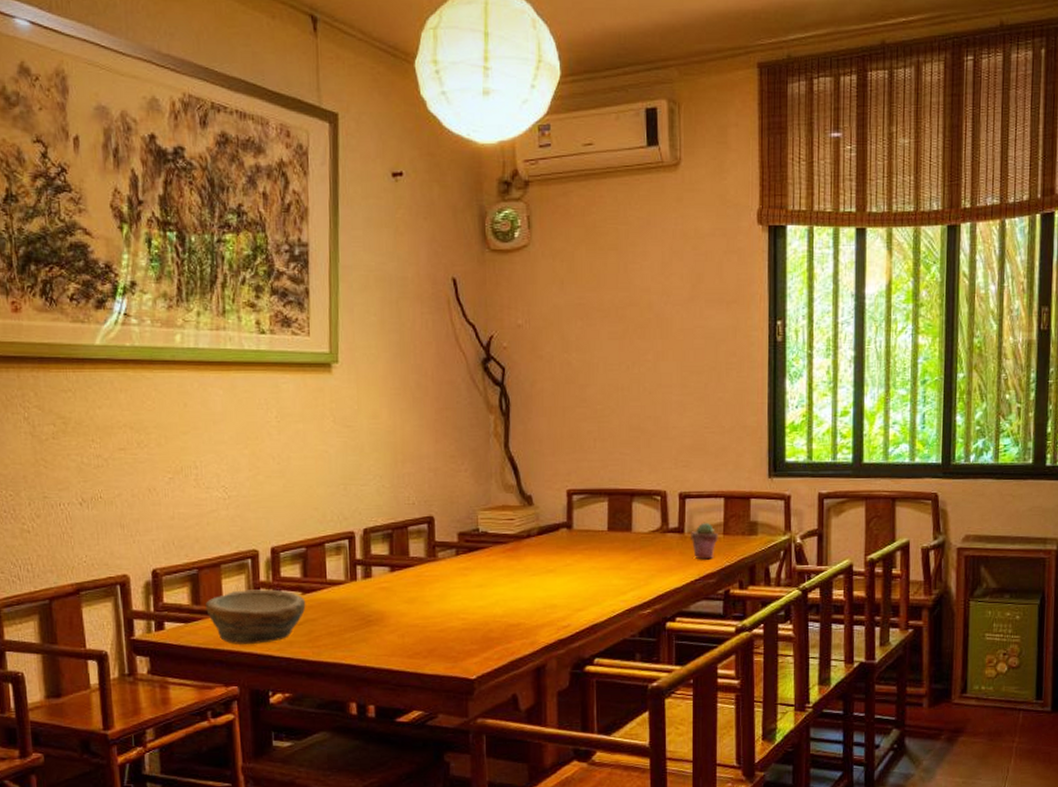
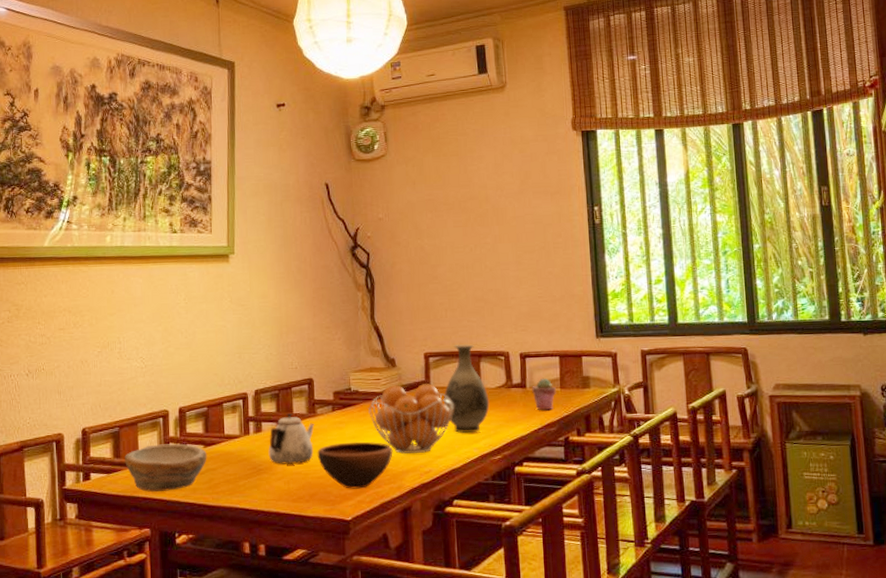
teapot: none [379,557,435,616] -> present [268,413,315,465]
bowl: none [437,591,527,645] -> present [317,441,393,489]
fruit basket: none [499,526,600,606] -> present [368,384,455,454]
vase: none [587,481,641,584] -> present [443,344,490,433]

